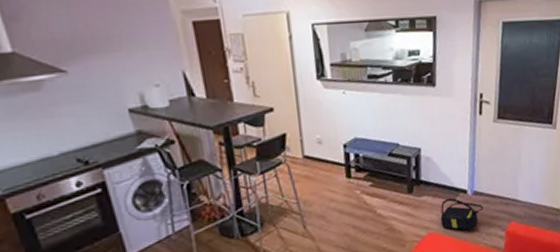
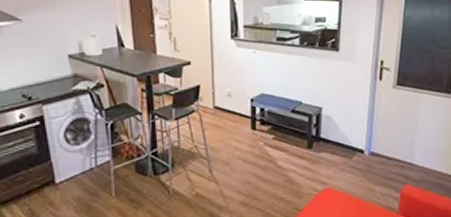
backpack: present [440,197,483,230] -> none [337,156,379,188]

